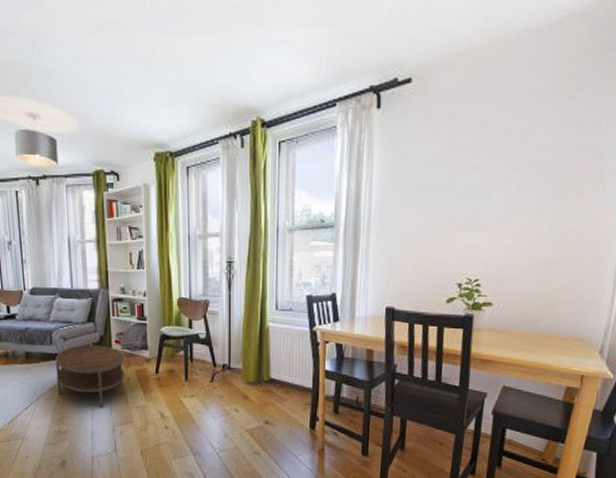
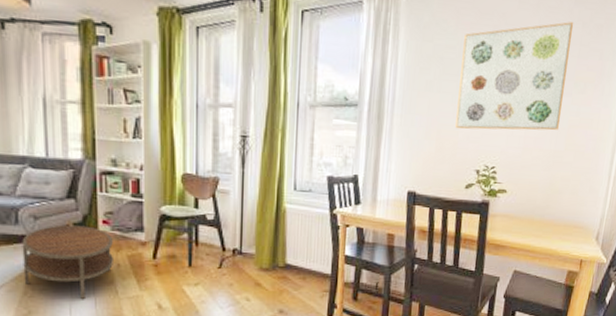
wall art: none [434,122,567,243] -> present [455,22,574,131]

